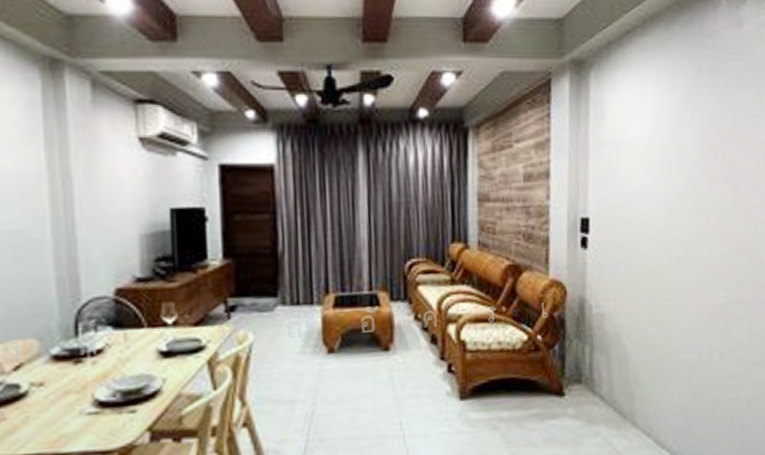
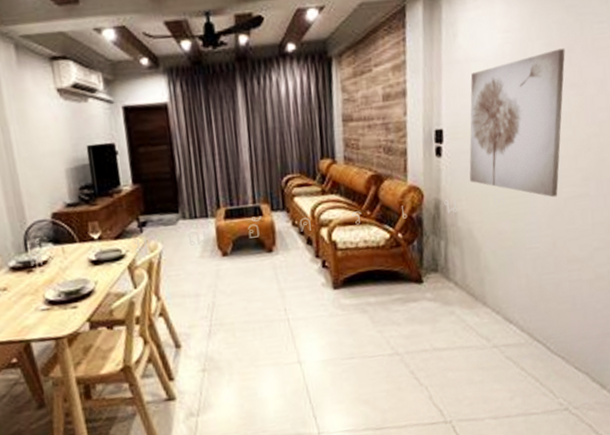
wall art: none [617,139,718,302] -> present [469,48,565,198]

